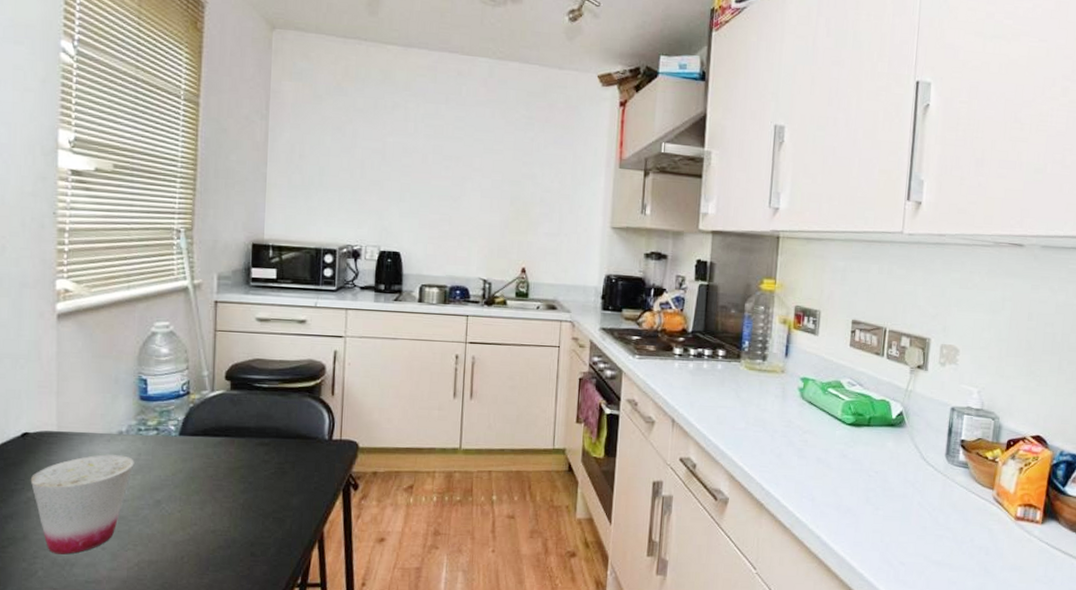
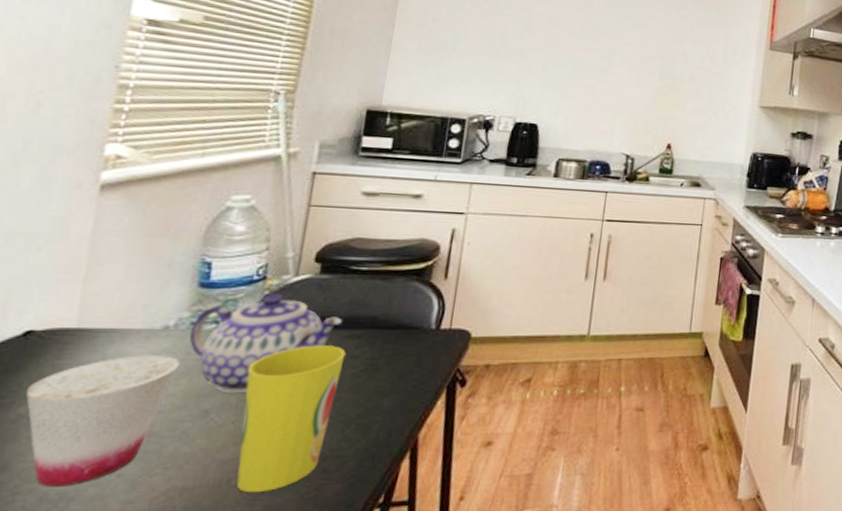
teapot: none [138,406,253,488] -> present [189,293,343,394]
cup: none [185,450,258,569] -> present [236,345,346,493]

